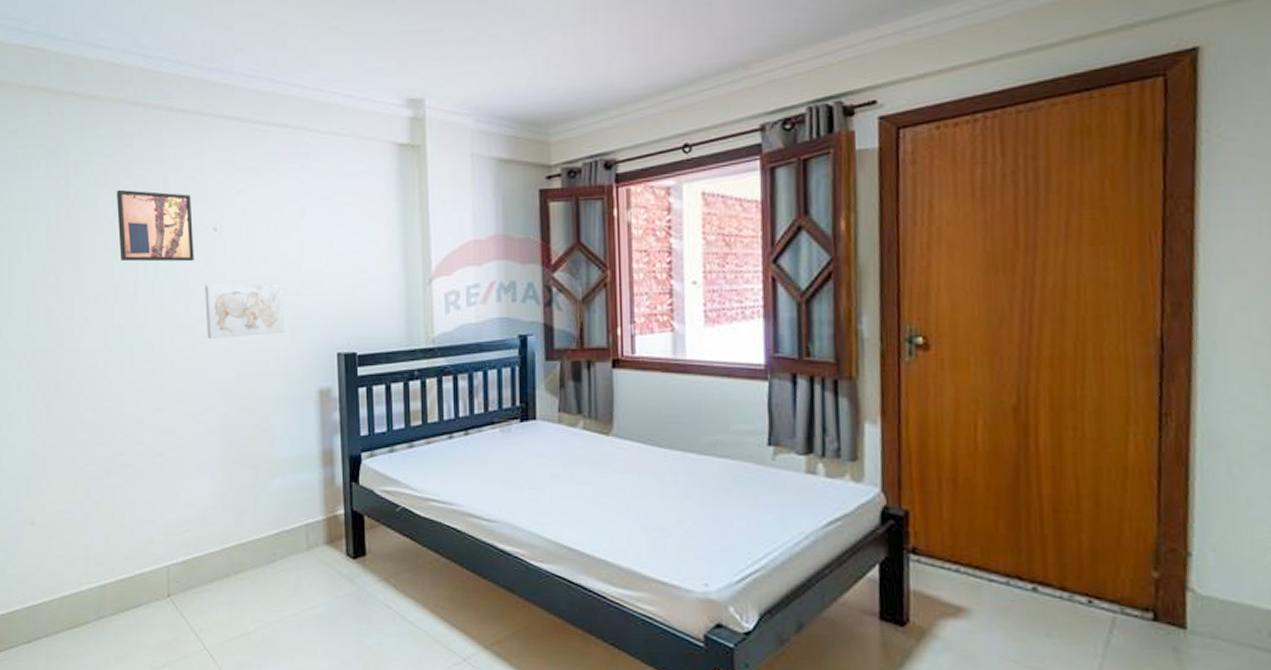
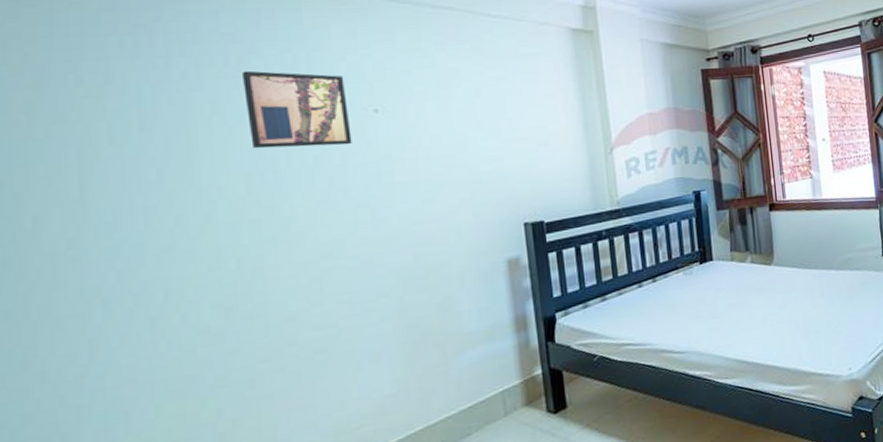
wall art: present [205,283,285,339] -> none [367,161,466,223]

